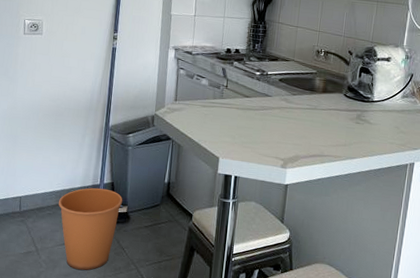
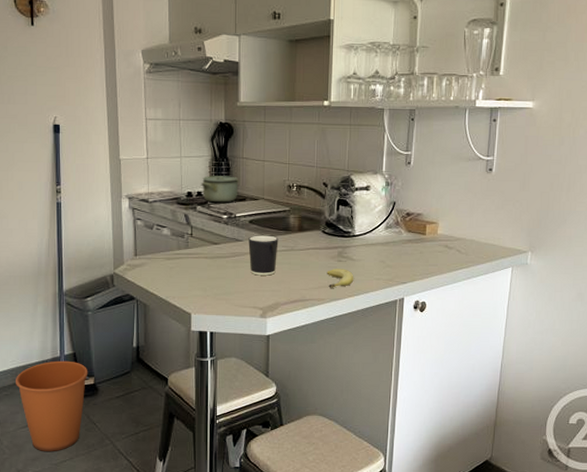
cooking pot: none [239,36,273,61] -> present [201,176,239,203]
mug: none [275,92,304,130] -> present [248,235,279,276]
fruit: none [345,129,370,148] -> present [326,269,354,289]

